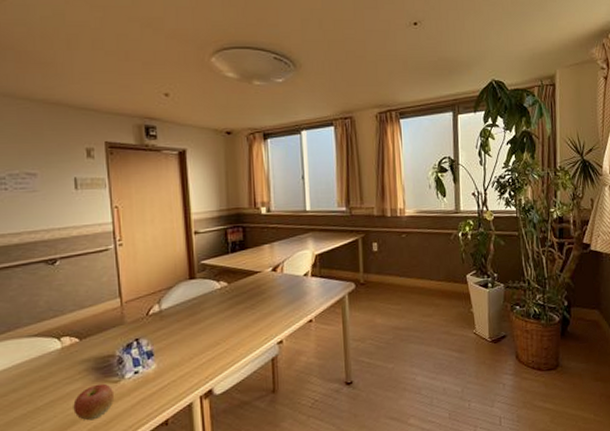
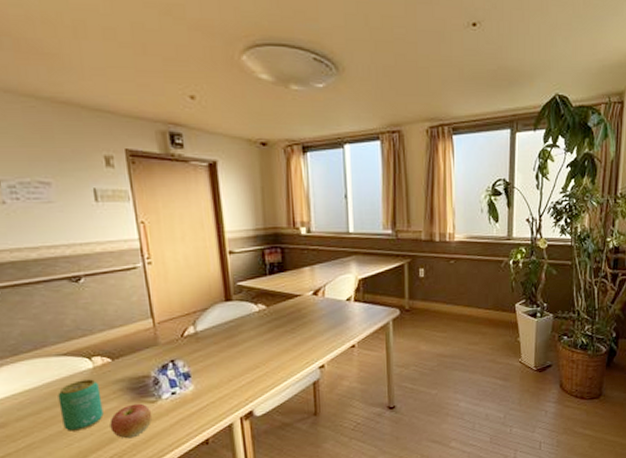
beverage can: none [26,359,68,414] -> present [58,379,104,431]

